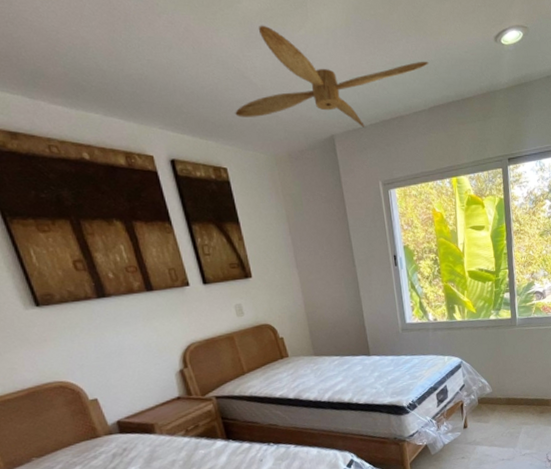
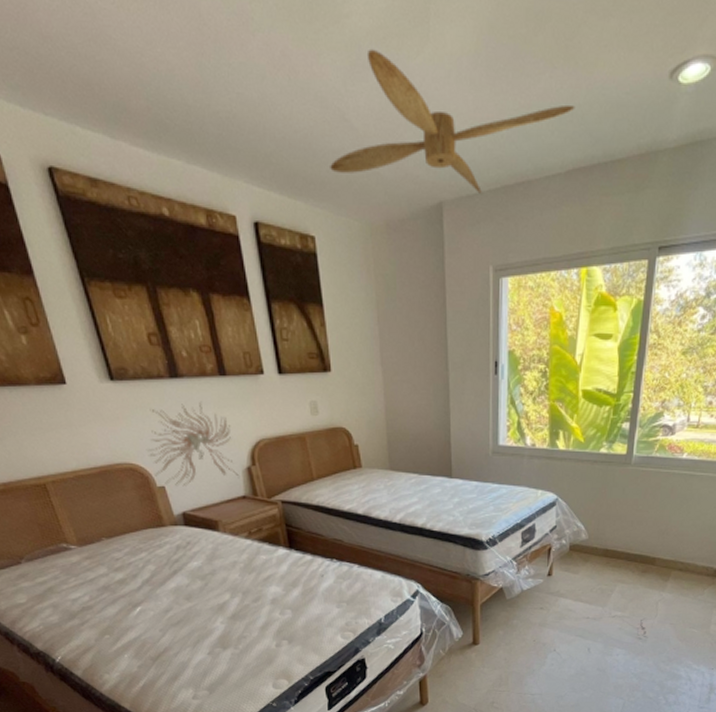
wall sculpture: none [76,316,172,397] -> present [146,401,239,487]

